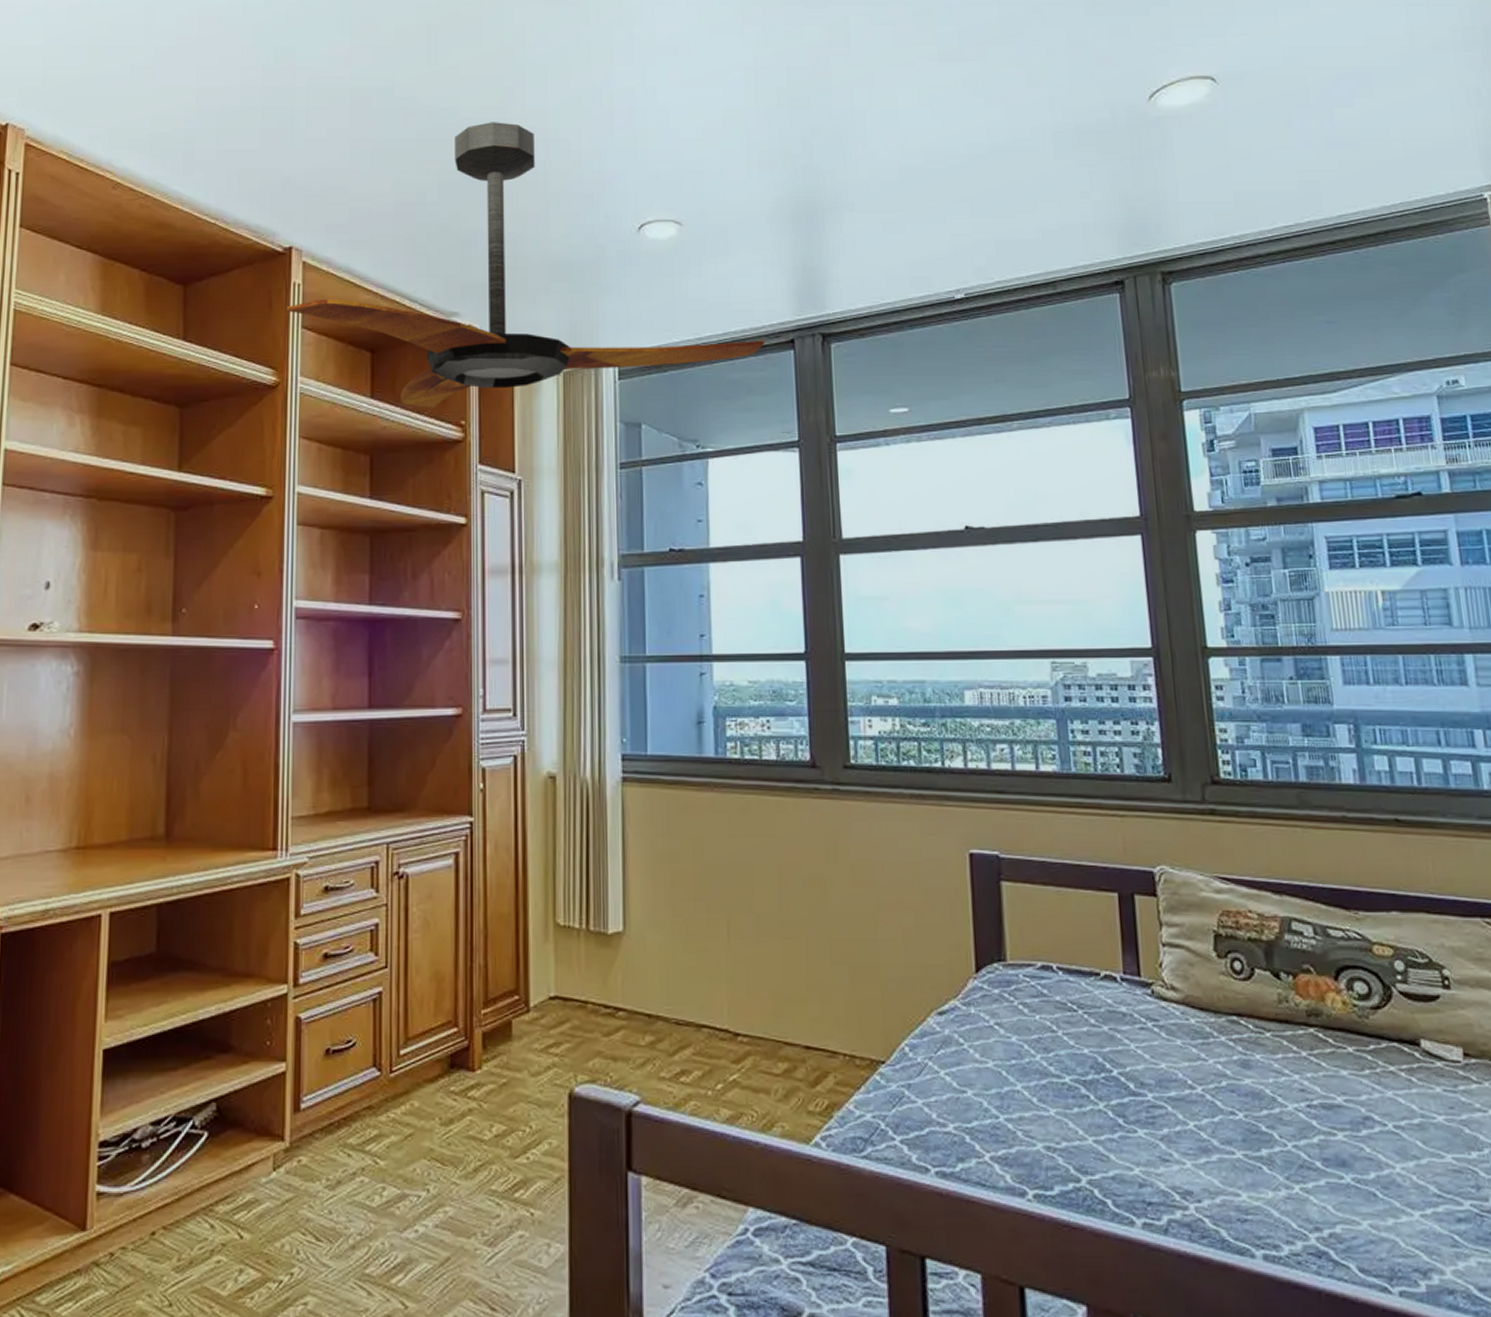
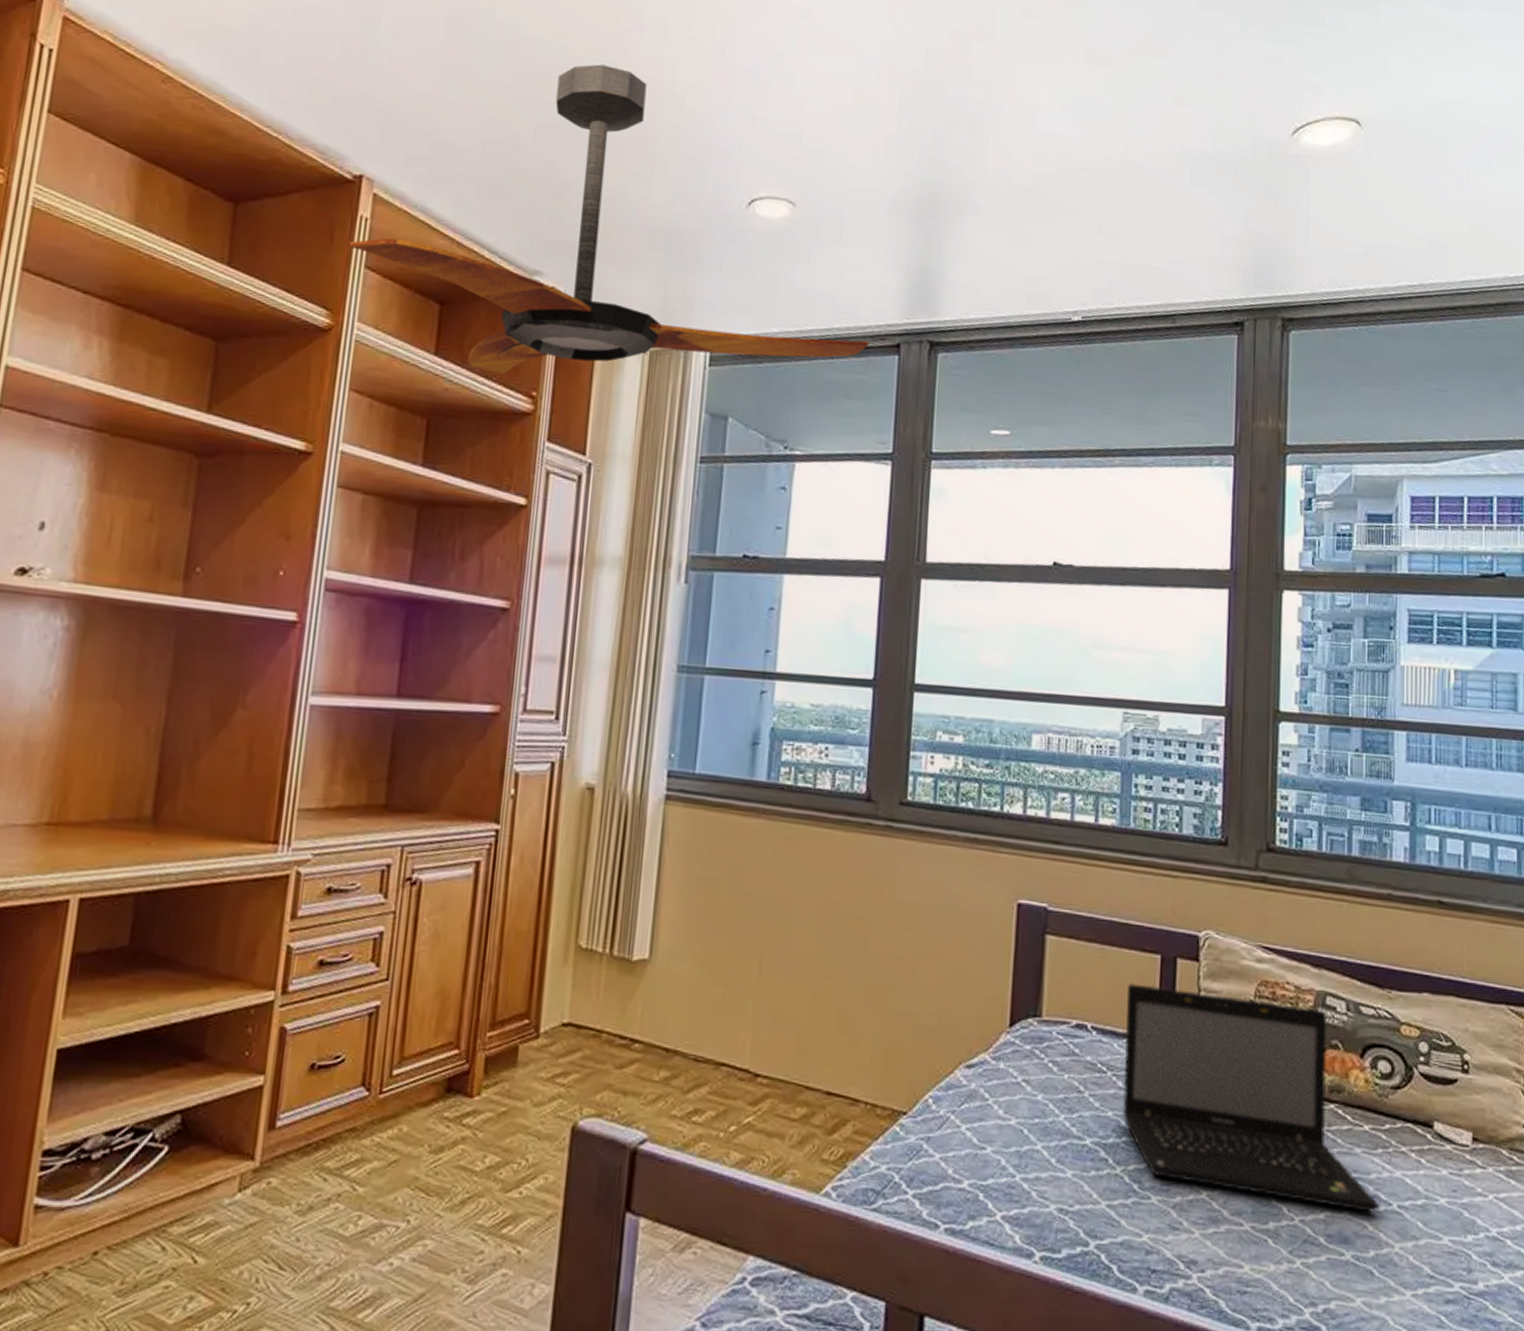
laptop: none [1087,923,1374,1134] -> present [1123,983,1379,1213]

